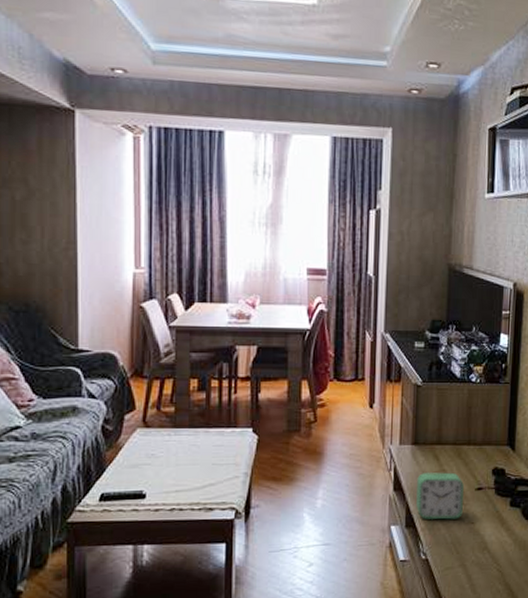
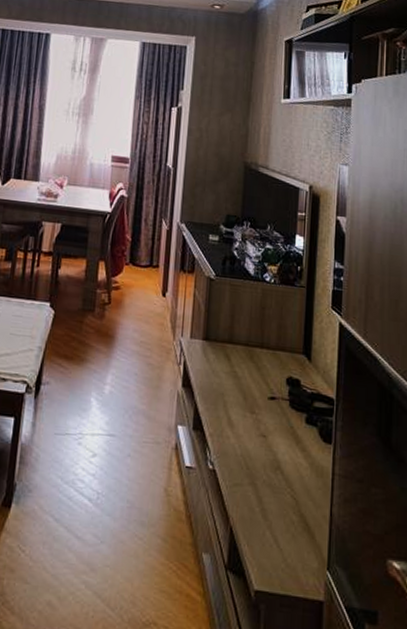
alarm clock: present [416,472,464,520] -> none [205,372,256,429]

